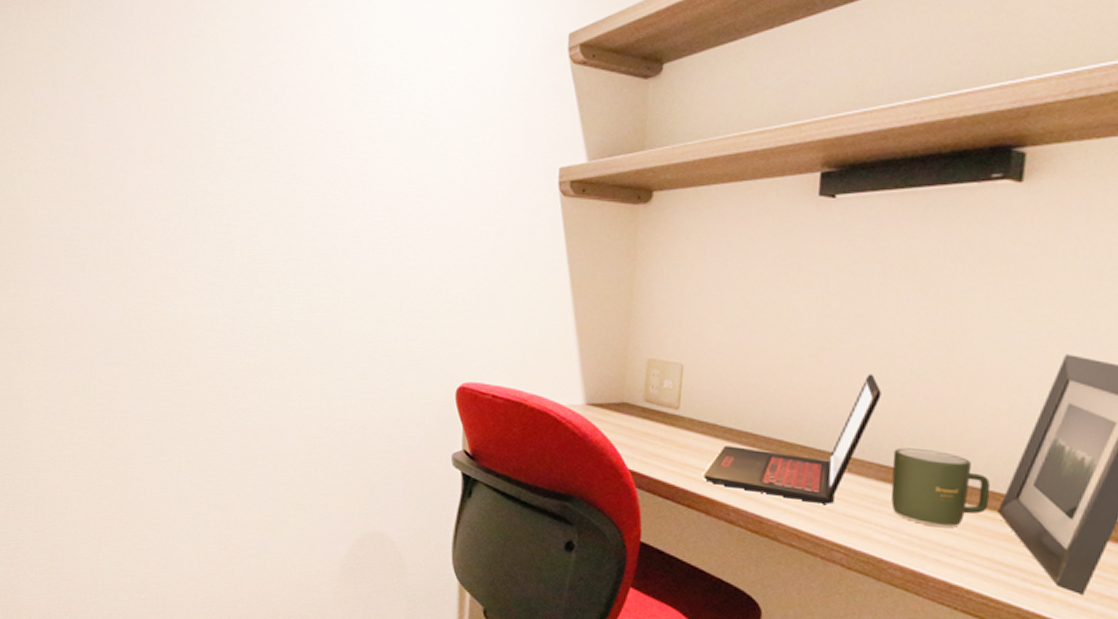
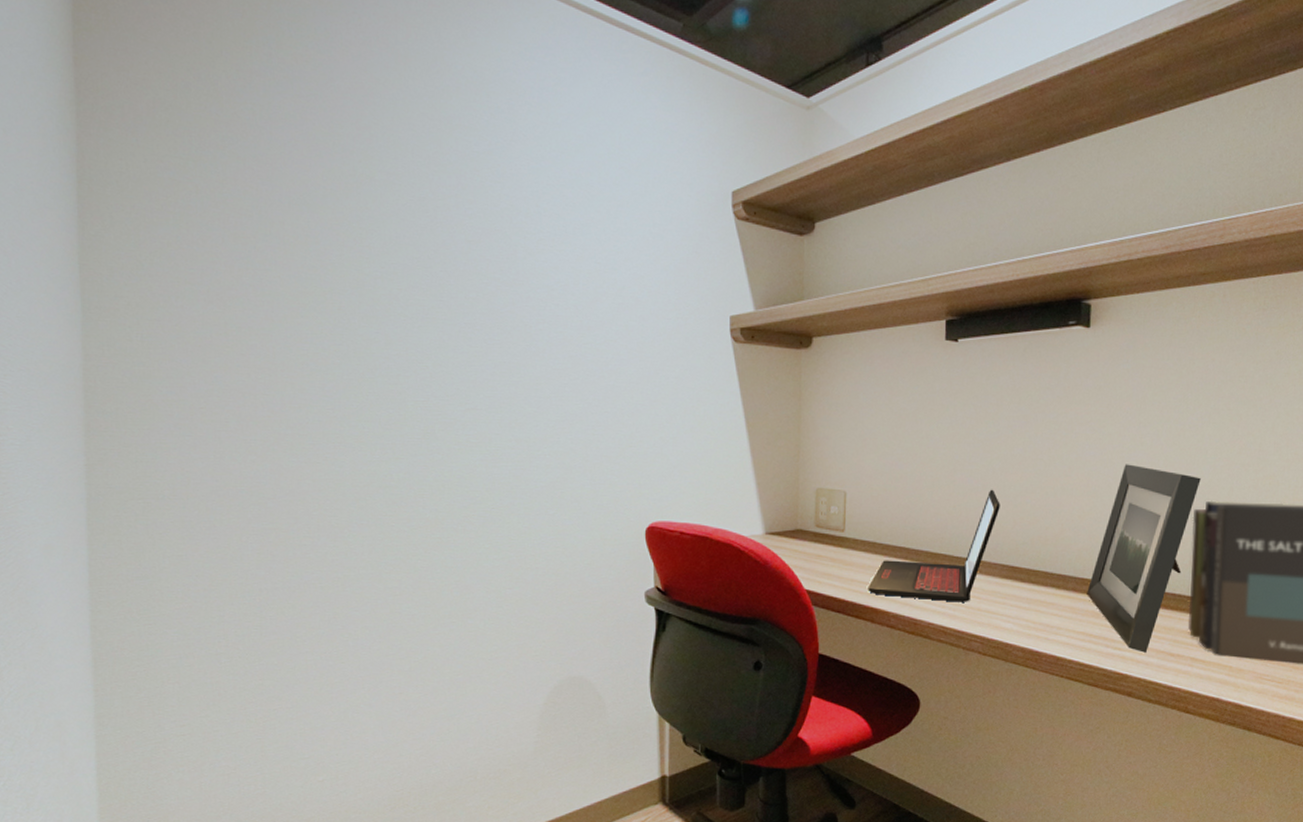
mug: present [891,447,991,528] -> none [1011,549,1081,612]

